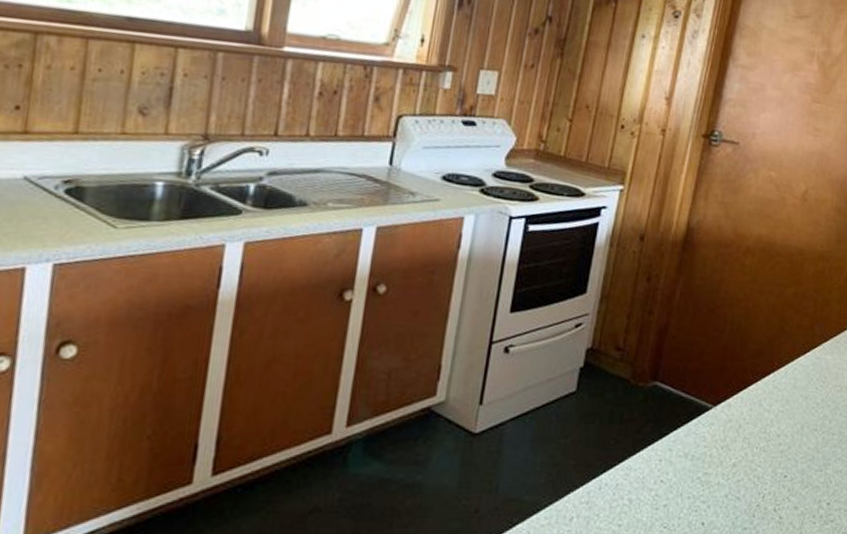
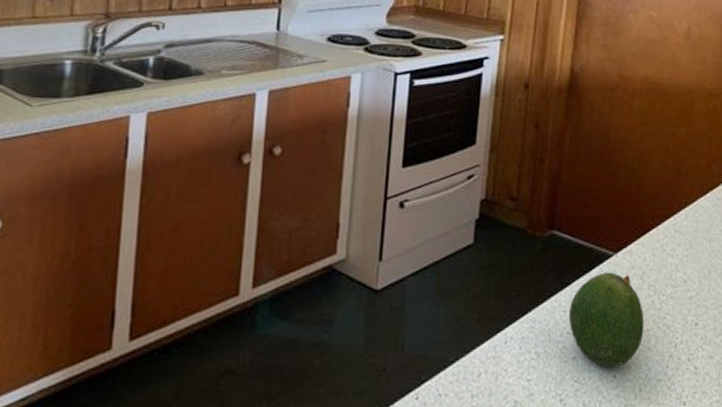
fruit: none [663,424,736,515] -> present [568,272,644,367]

